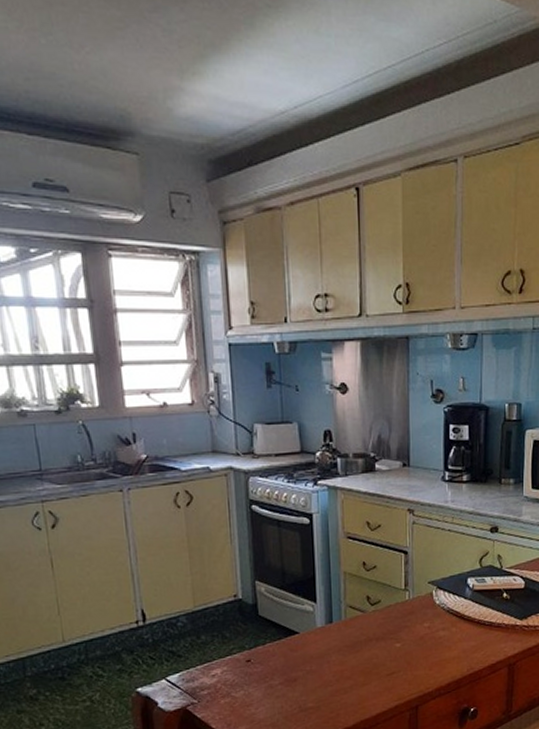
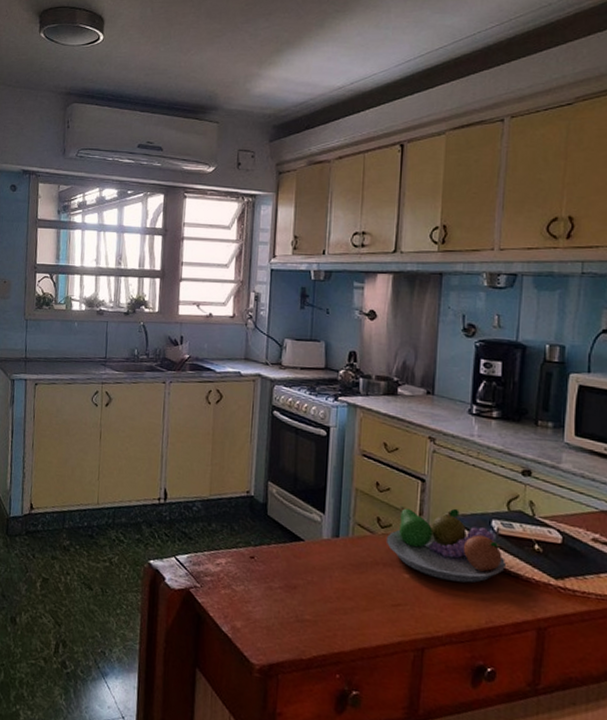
fruit bowl: none [376,574,481,642] -> present [385,506,505,583]

